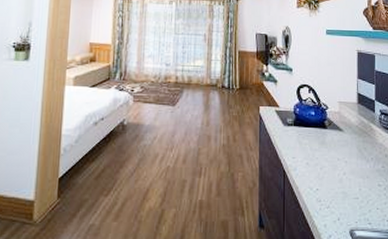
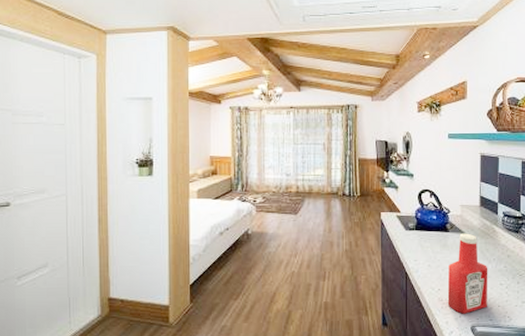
ketchup bottle: none [326,130,367,216] -> present [447,233,488,314]

